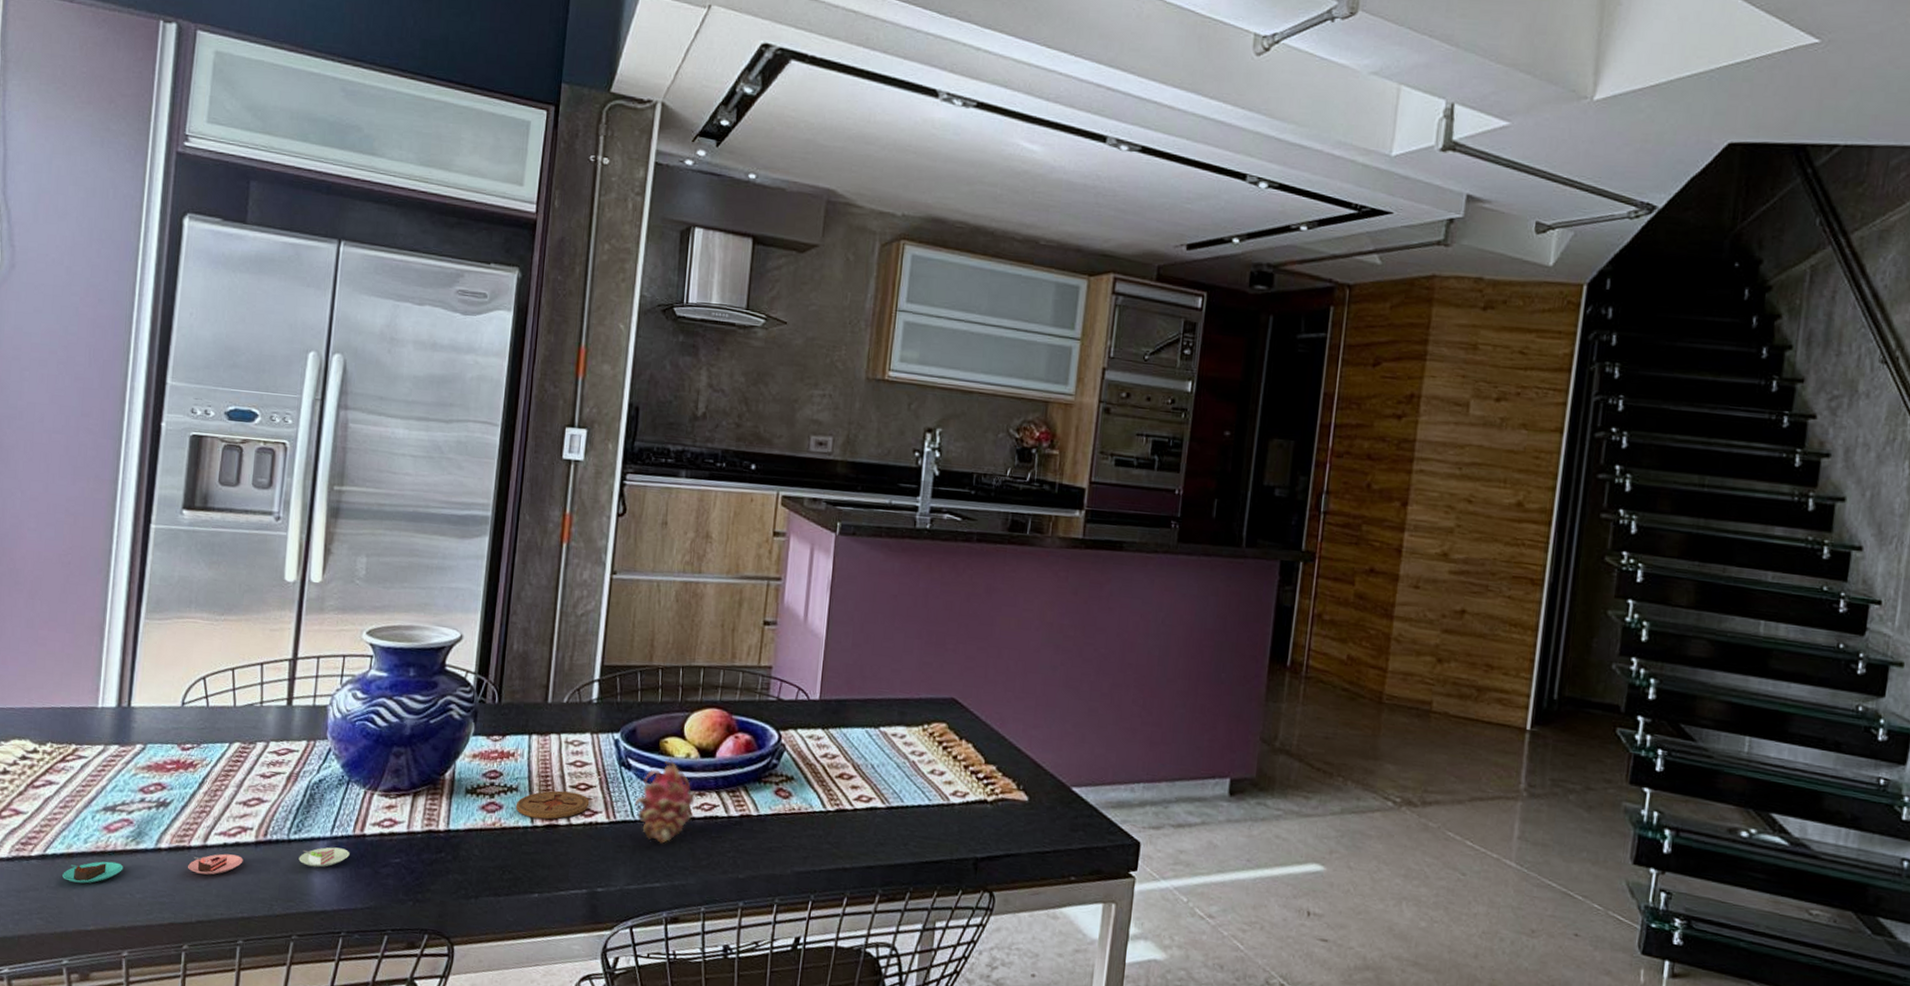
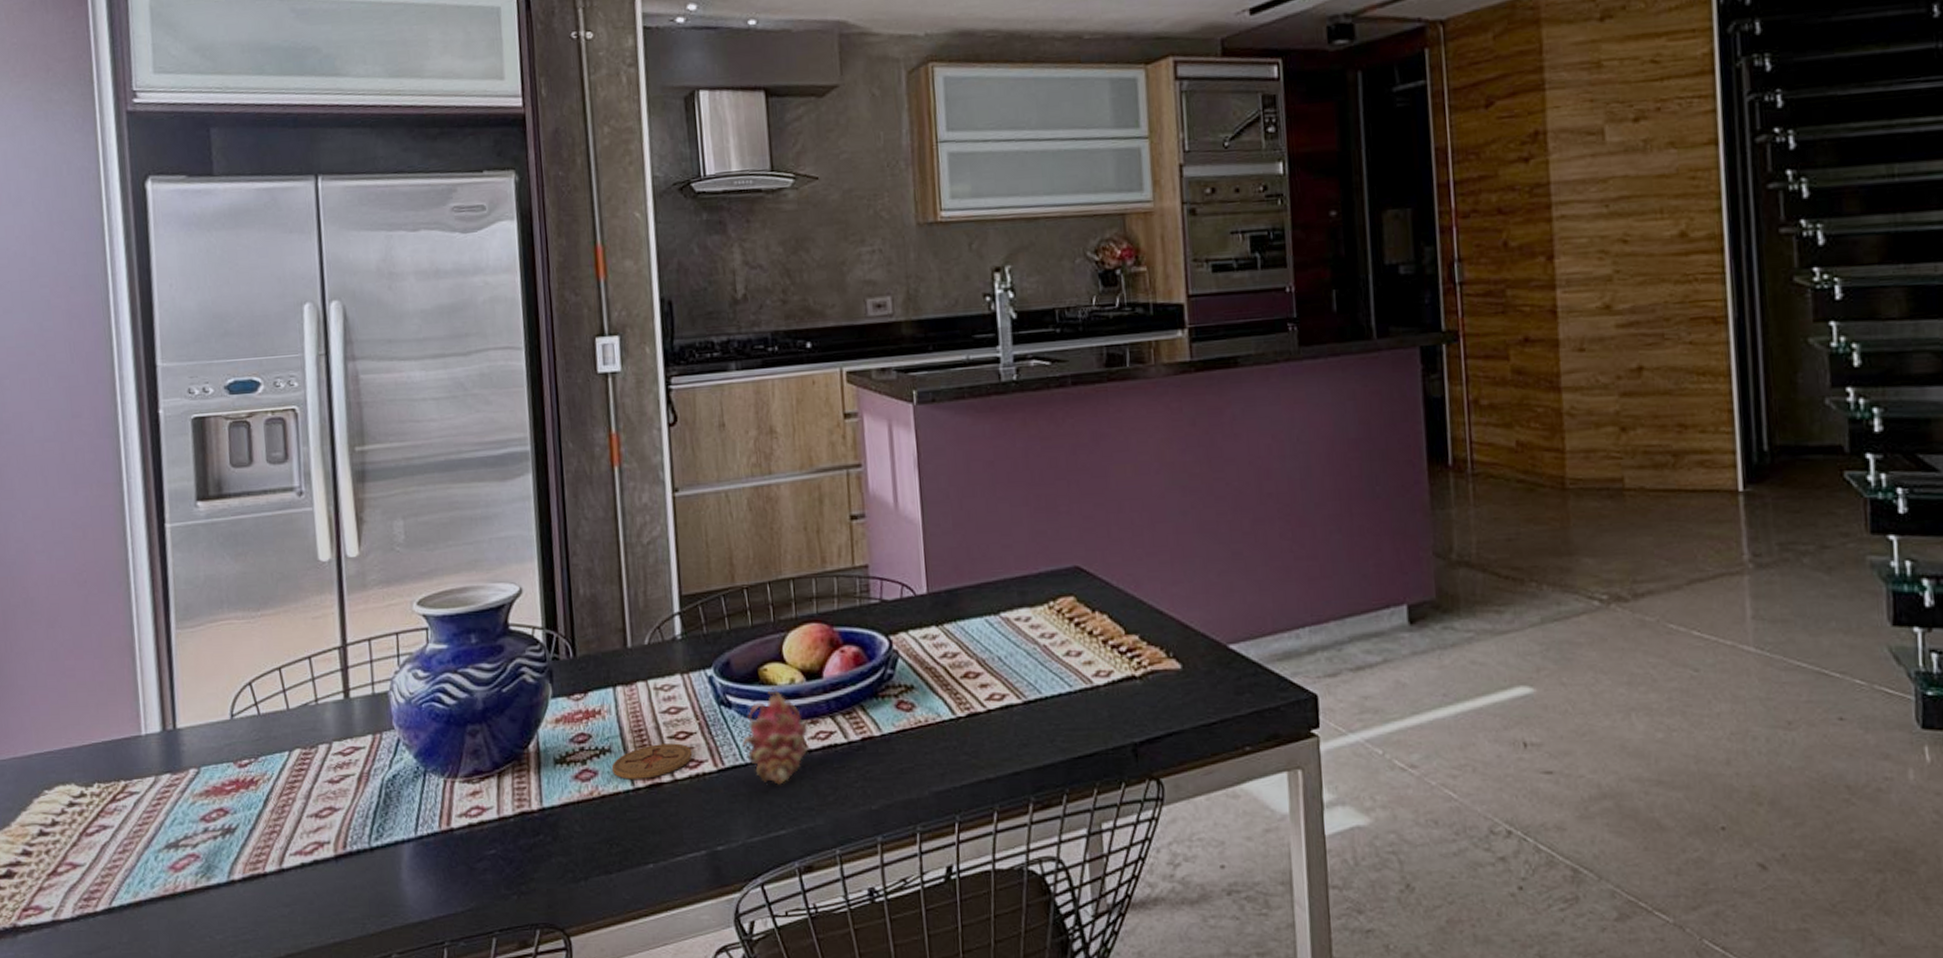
plate: present [62,847,350,884] -> none [133,848,440,933]

